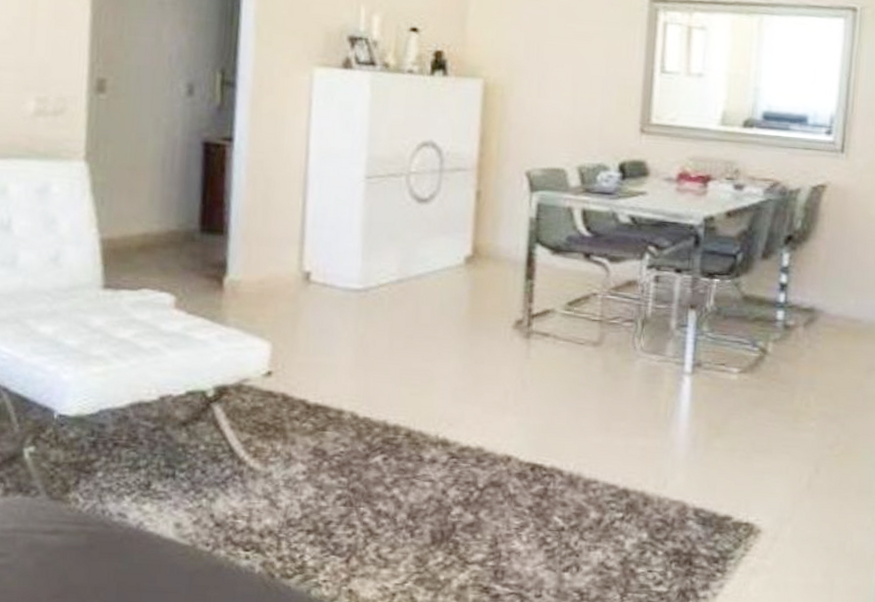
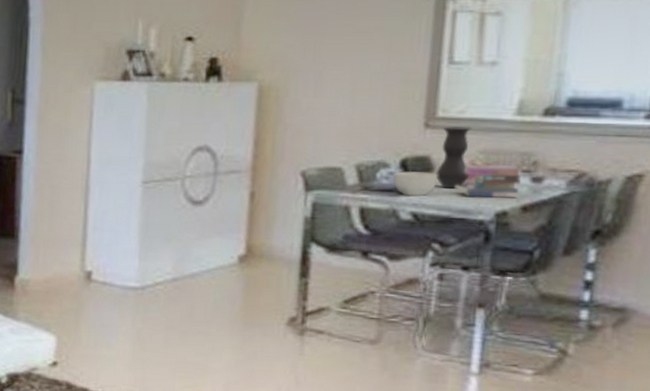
bowl: none [612,174,653,200] -> present [393,171,438,197]
vase: none [651,133,682,194] -> present [435,126,472,190]
books: none [668,170,725,204] -> present [455,164,521,198]

